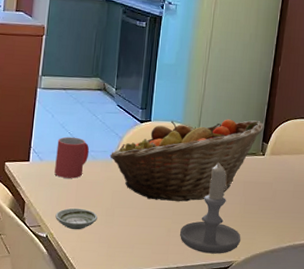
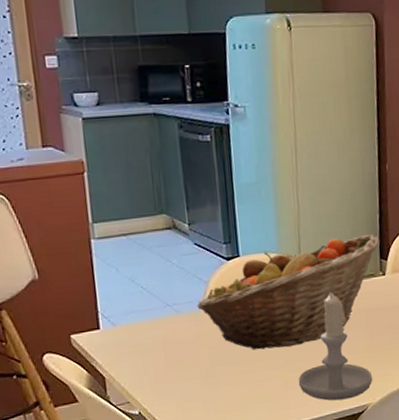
mug: present [54,136,89,178] -> none [129,290,171,342]
saucer: present [55,208,98,230] -> none [145,373,197,401]

